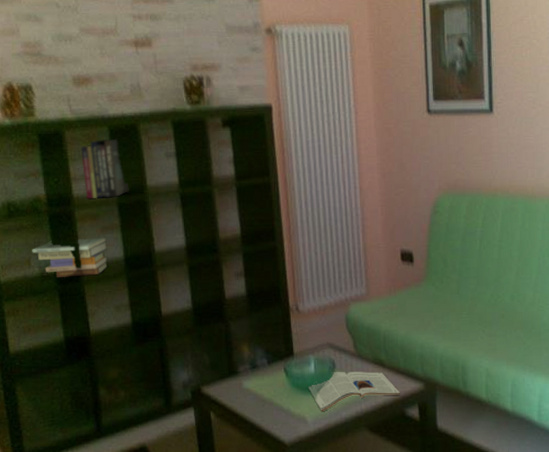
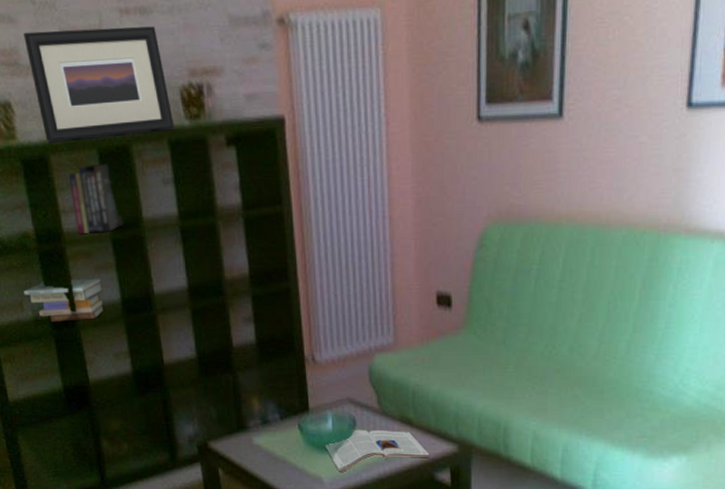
picture frame: none [48,29,178,122] -> present [24,26,175,145]

